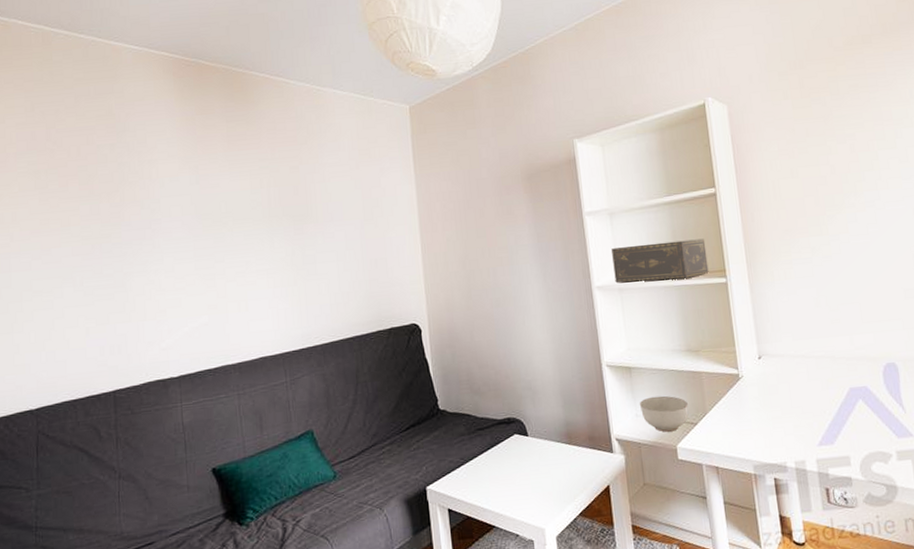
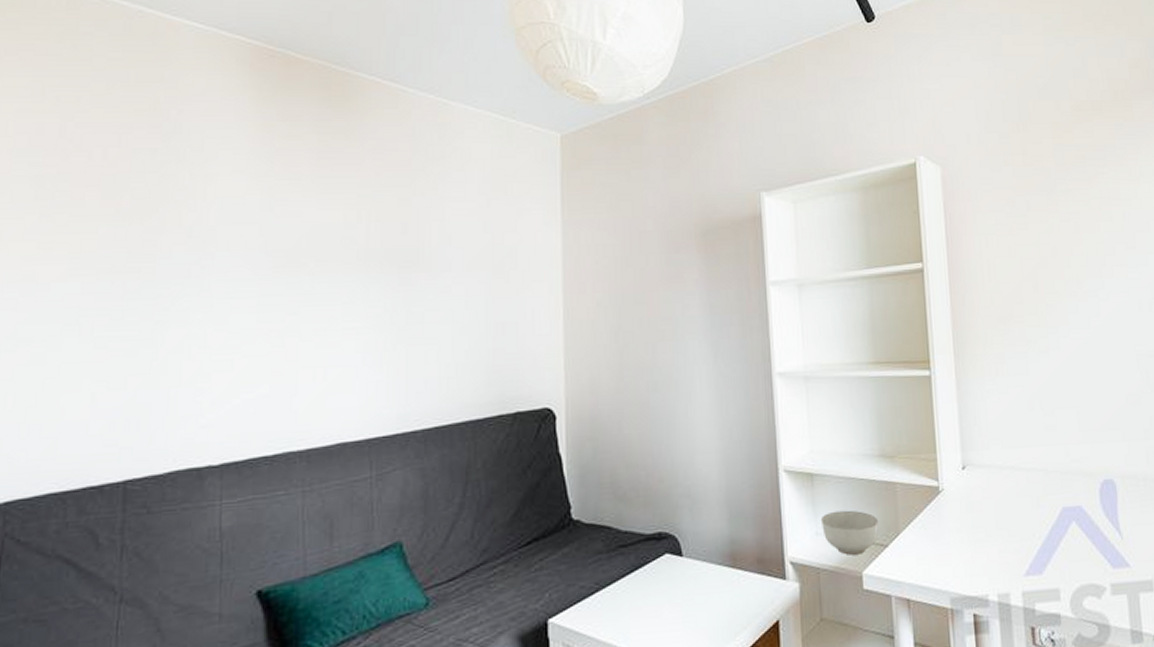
decorative box: present [611,238,709,283] -> none [798,322,911,370]

